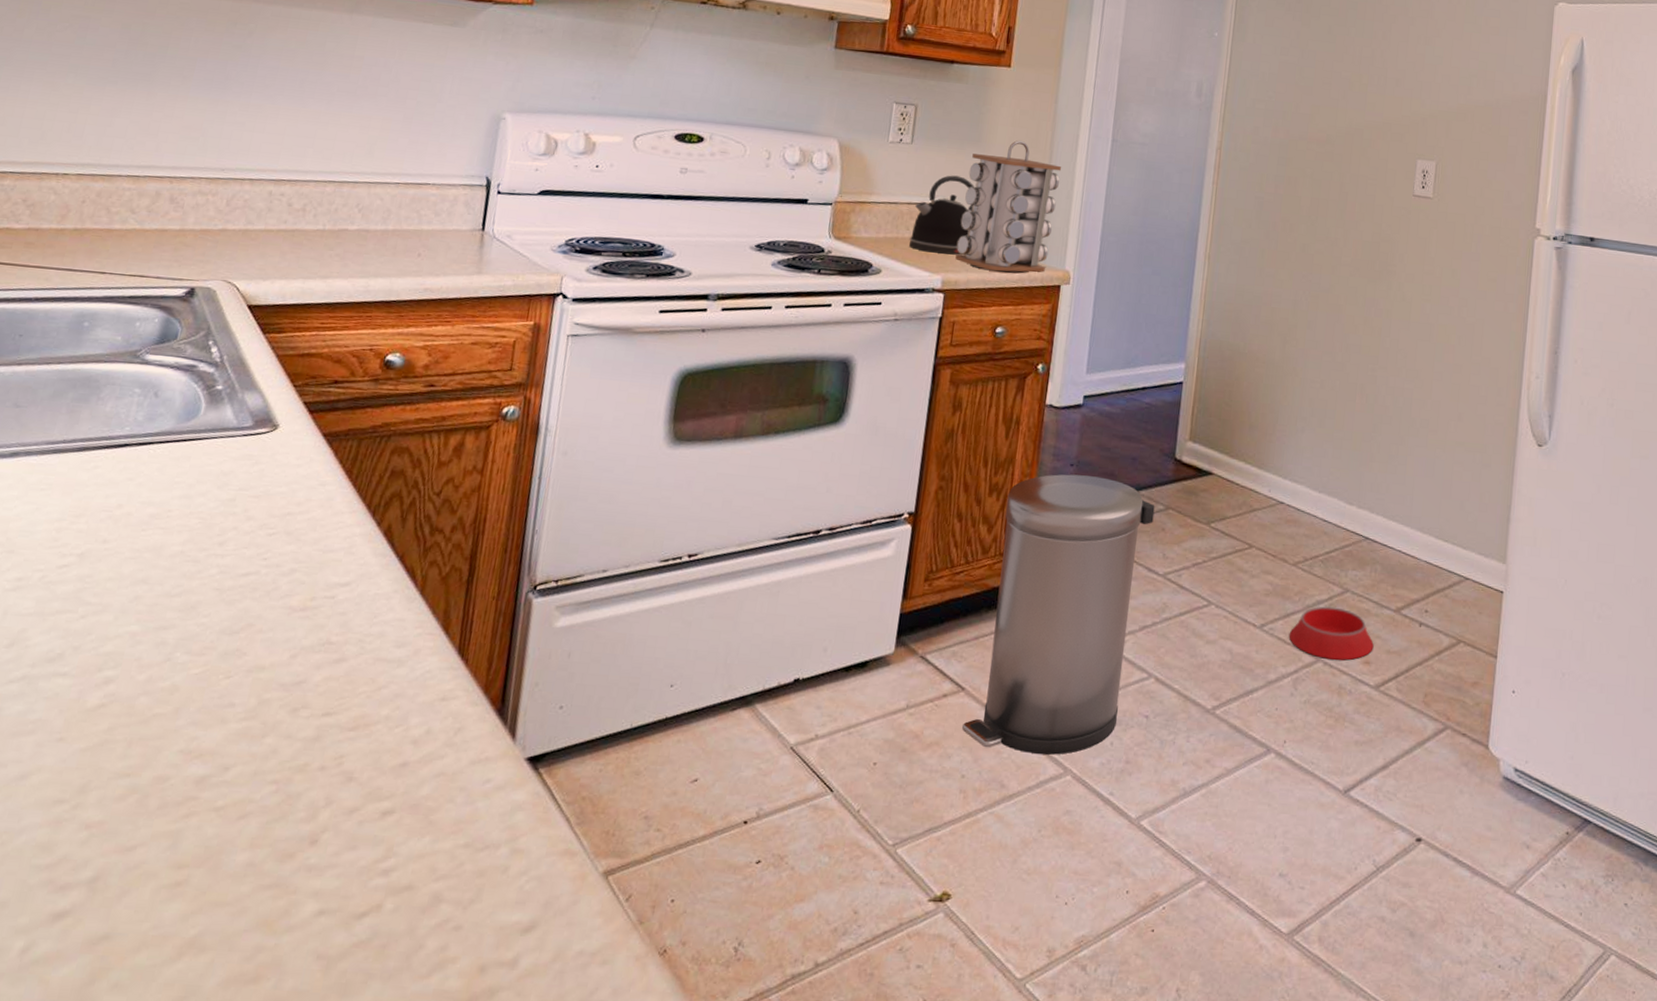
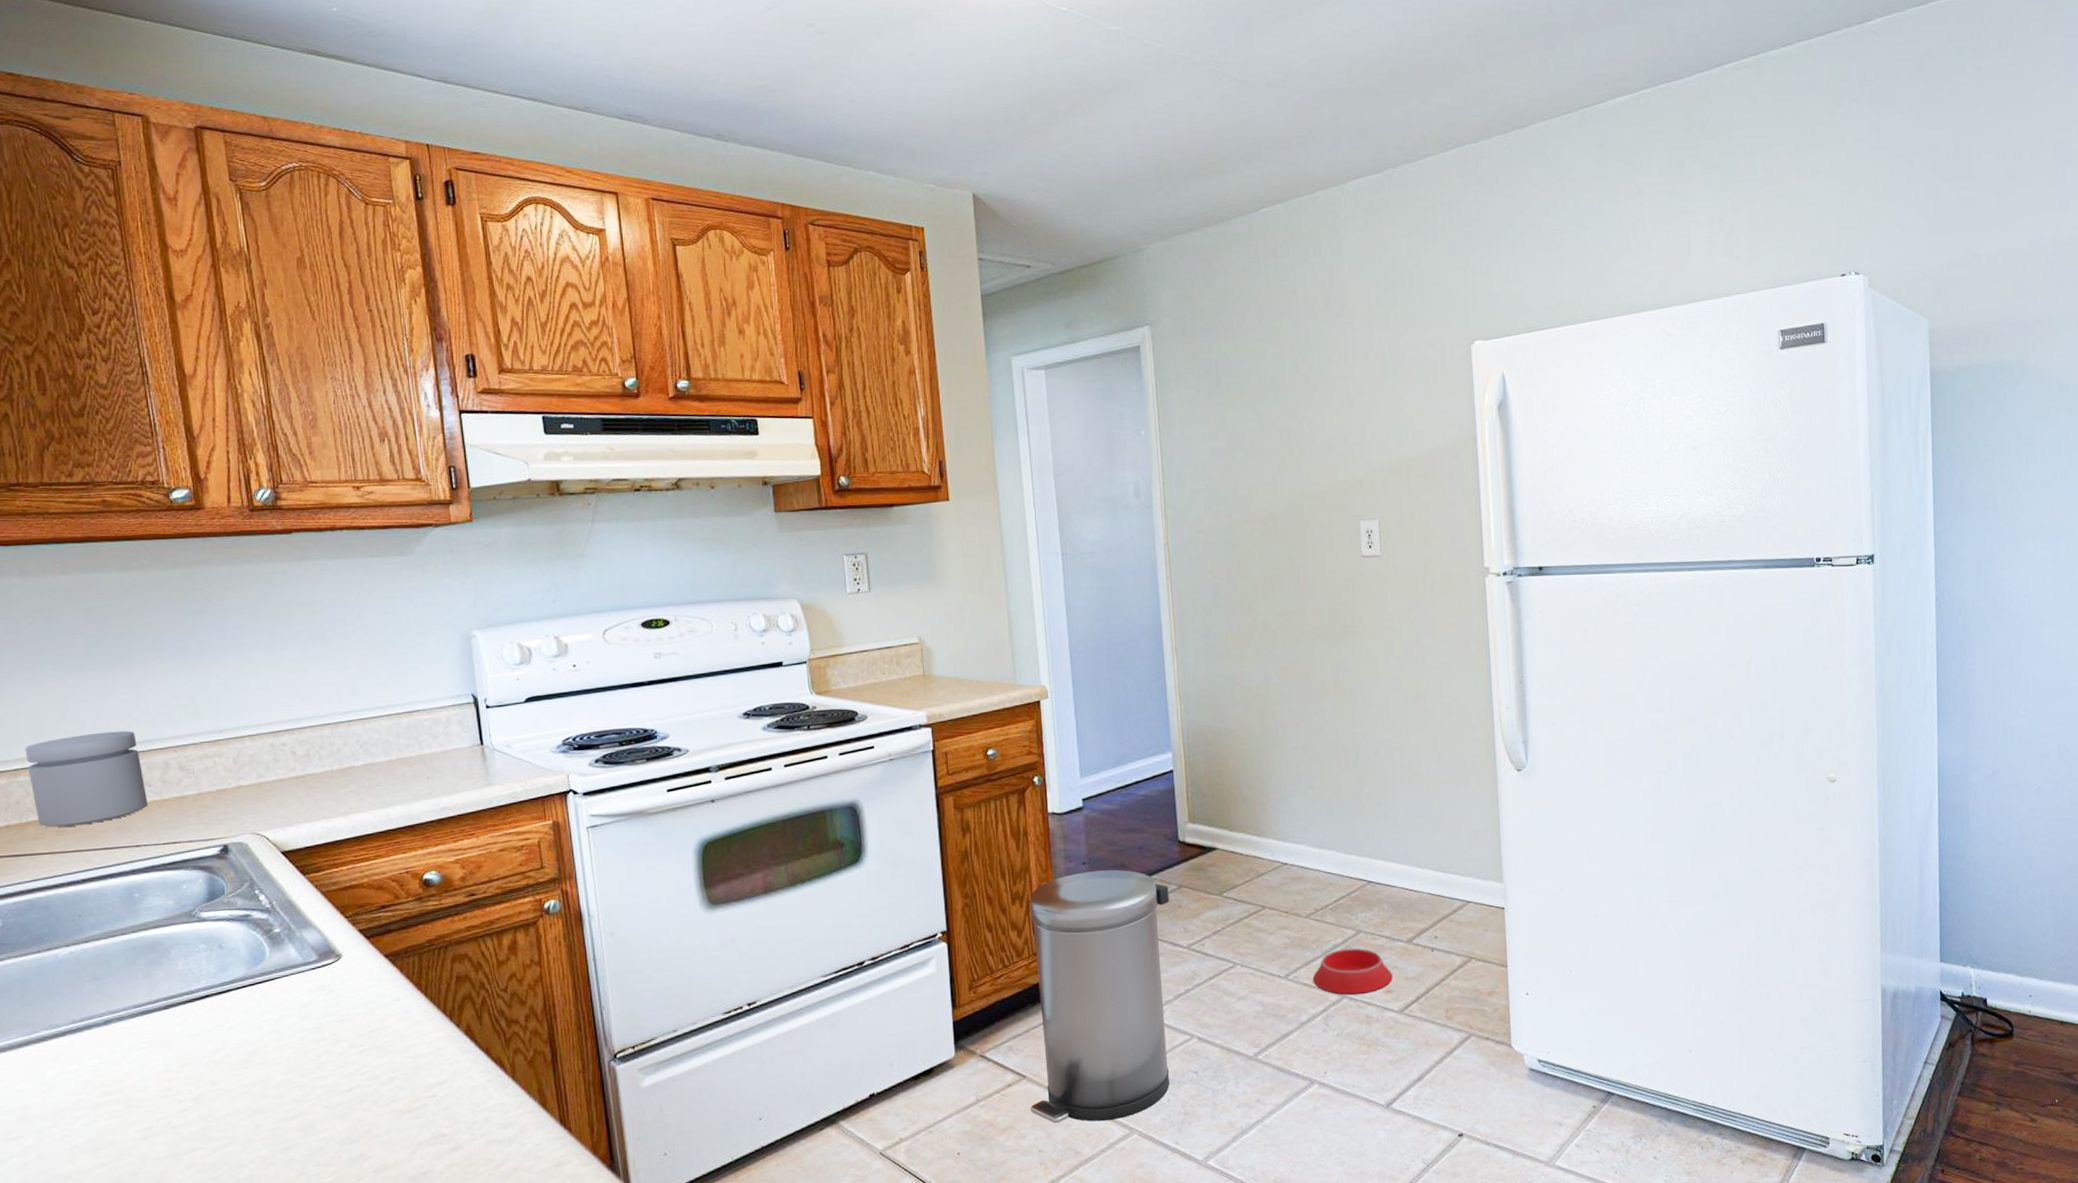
jar: none [9,148,136,242] -> present [25,730,149,828]
kettle: present [909,175,974,255] -> none [886,614,943,692]
spice rack: present [955,140,1062,274] -> none [930,569,1022,699]

